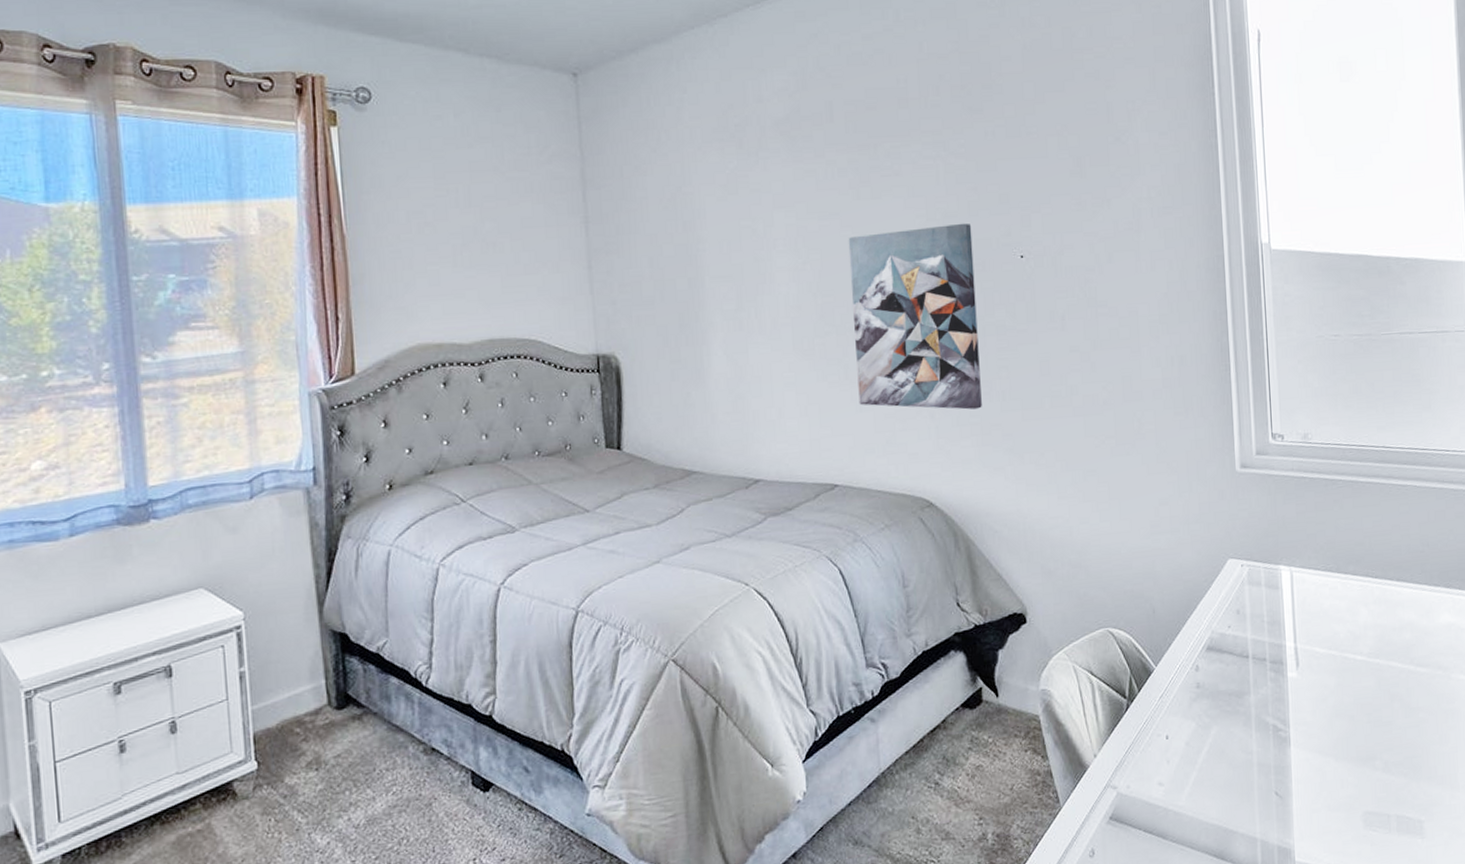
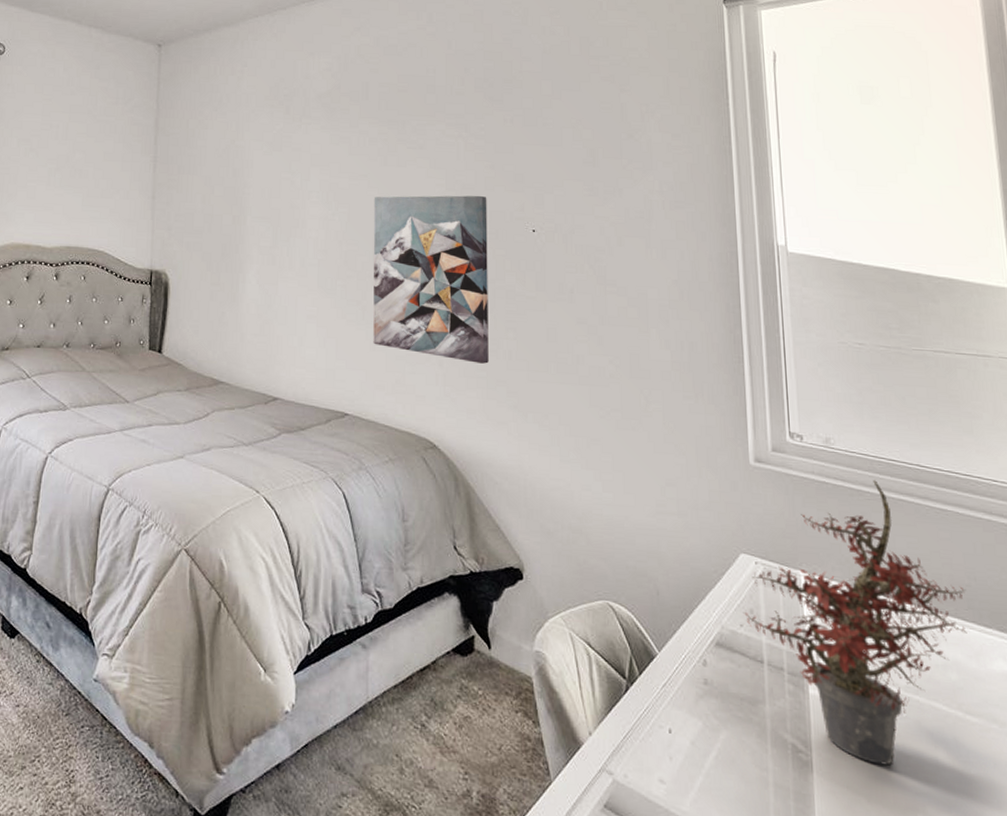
potted plant: none [1230,467,1420,727] -> present [743,480,967,766]

